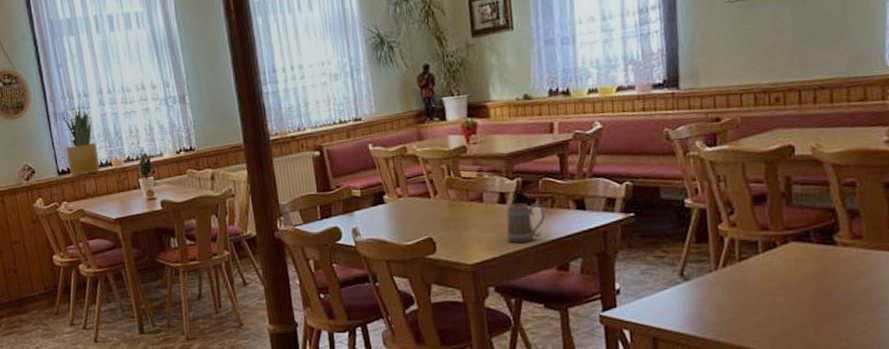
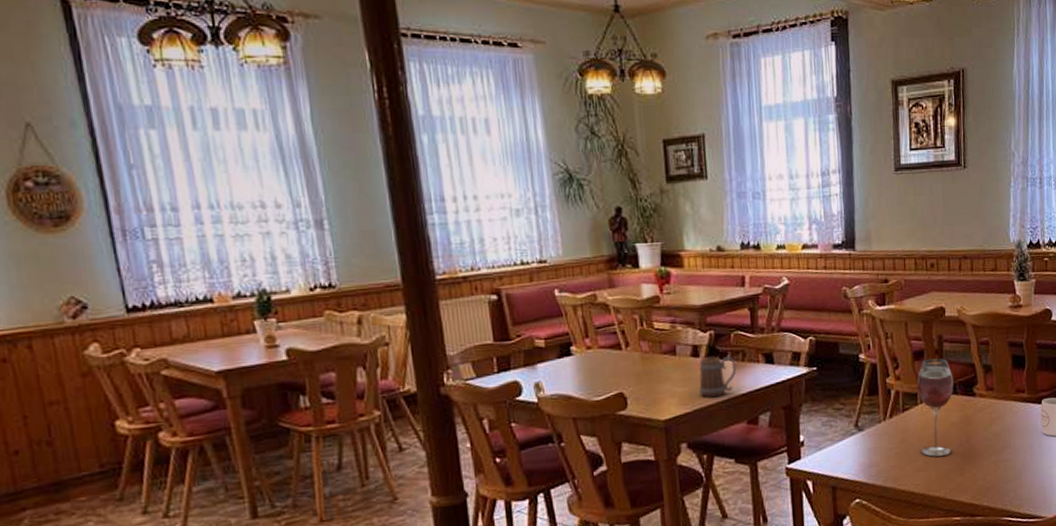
planter: present [60,103,99,176] -> none [132,218,194,314]
wineglass: none [757,202,807,312] -> present [917,358,954,457]

